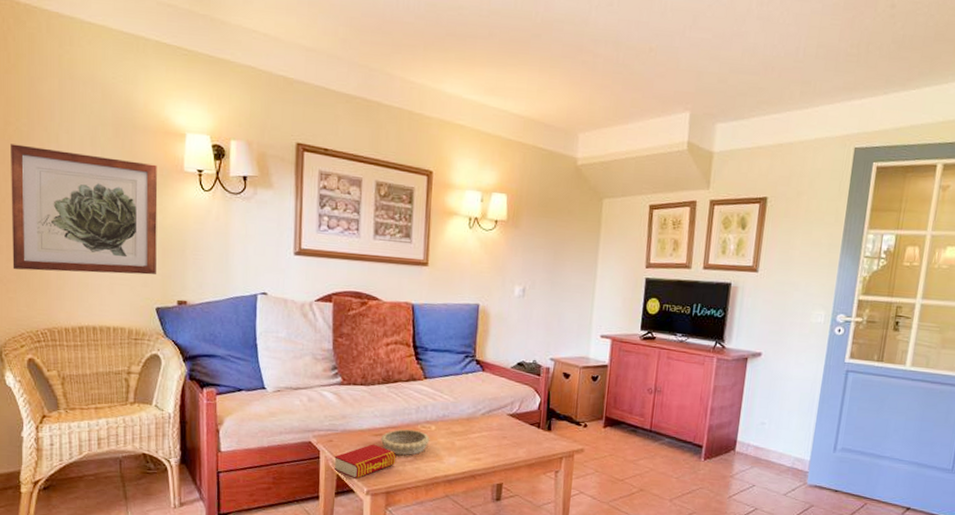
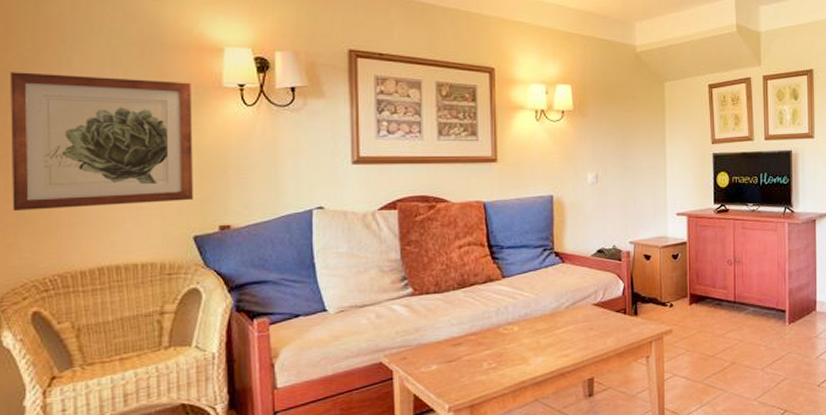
book: present [334,444,396,480] -> none [410,355,479,397]
decorative bowl: present [380,429,430,456] -> none [459,334,513,364]

